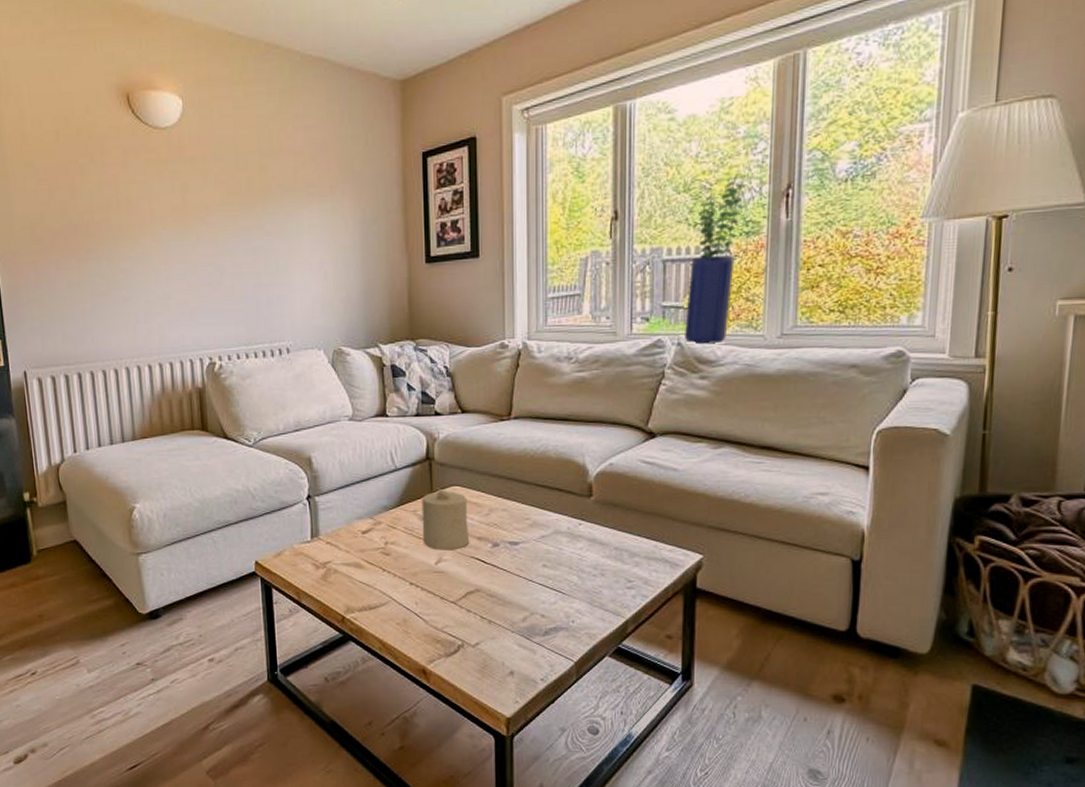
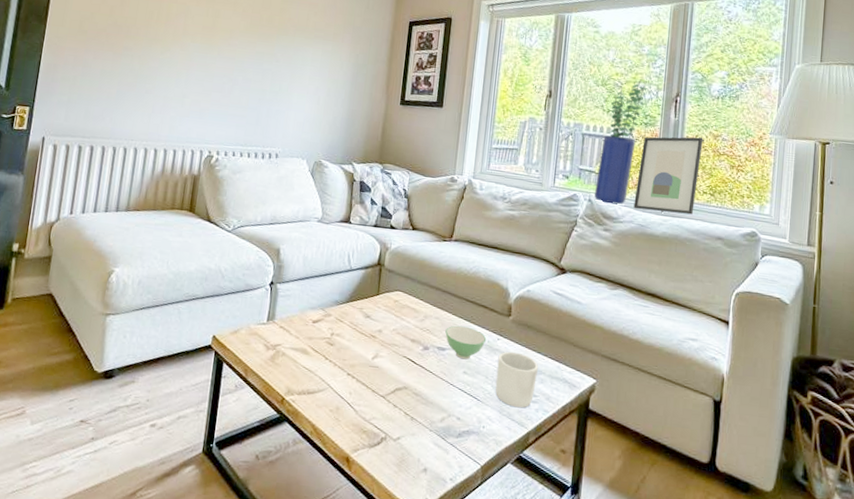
candle: present [421,488,470,550] -> none [364,291,408,348]
bowl: none [516,515,566,552] -> present [445,325,487,360]
mug: none [582,536,632,597] -> present [495,351,539,408]
picture frame: none [737,238,829,346] -> present [633,136,704,215]

